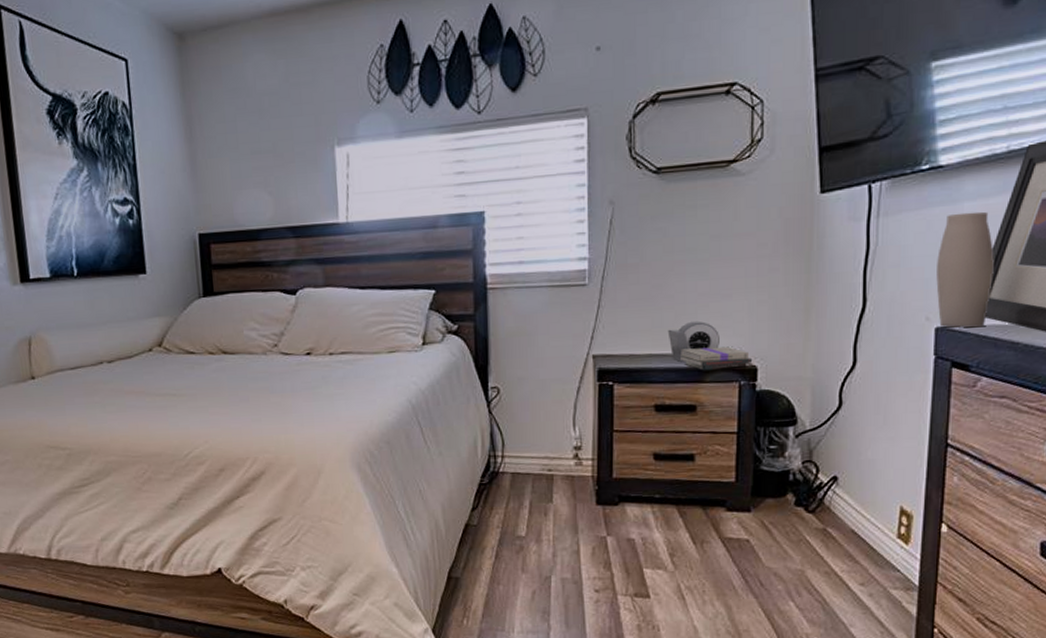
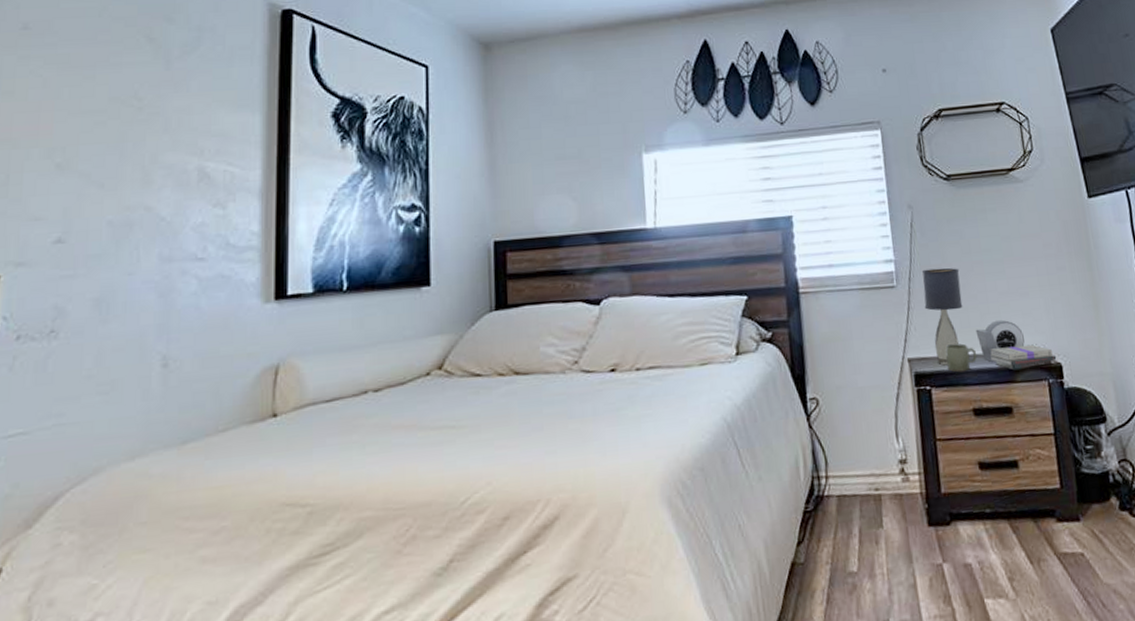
table lamp: none [615,267,658,363] -> present [922,267,963,366]
mug: none [632,343,666,370] -> present [945,343,977,373]

